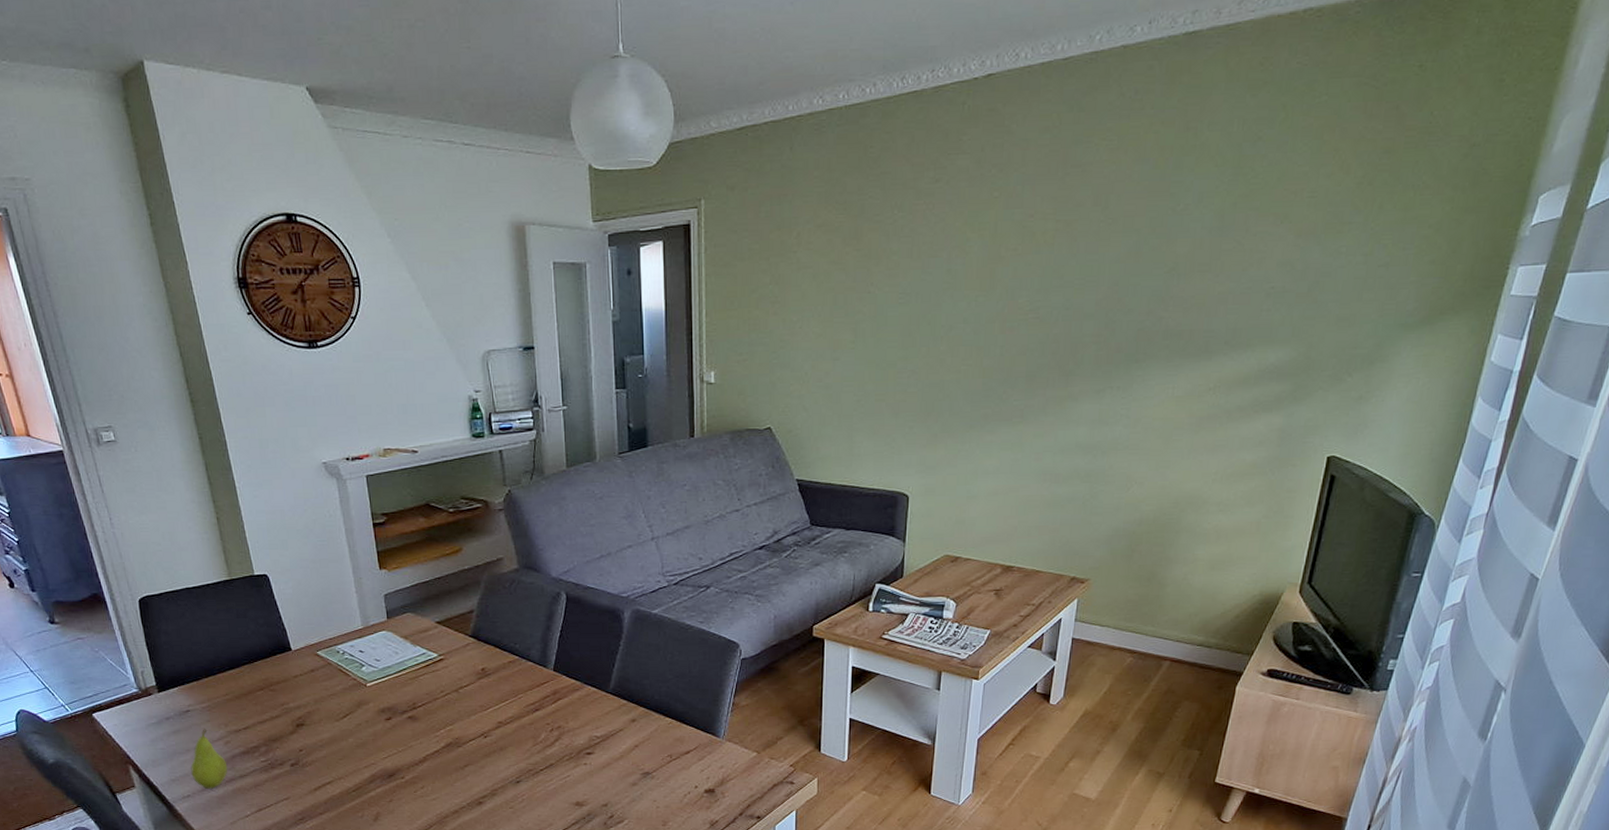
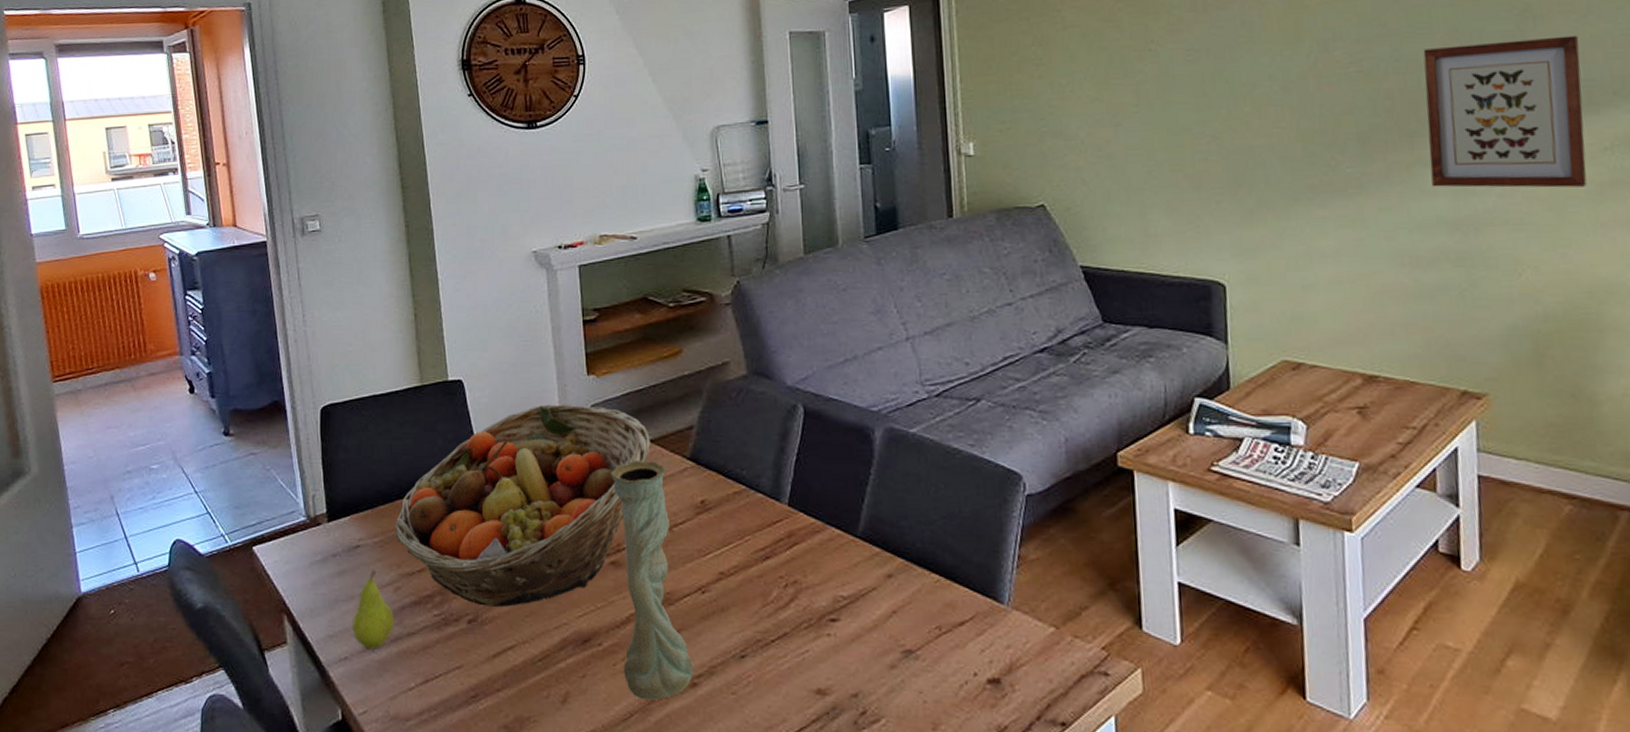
fruit basket: none [219,593,438,754] -> present [396,404,650,608]
vase: none [404,638,480,815] -> present [610,461,694,700]
wall art: none [1077,292,1208,420] -> present [1423,35,1587,188]

